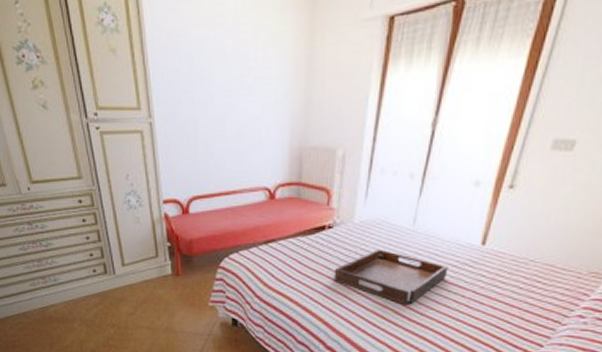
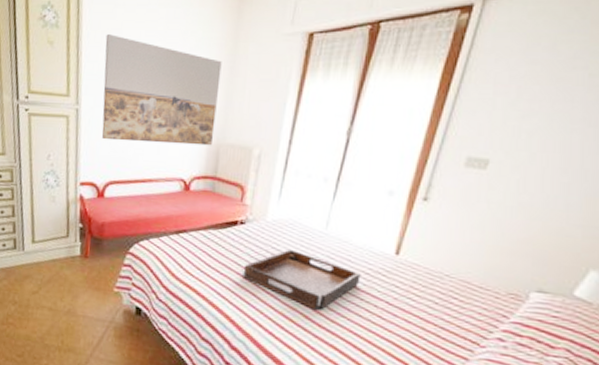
wall art: none [172,35,299,154] -> present [101,34,222,146]

